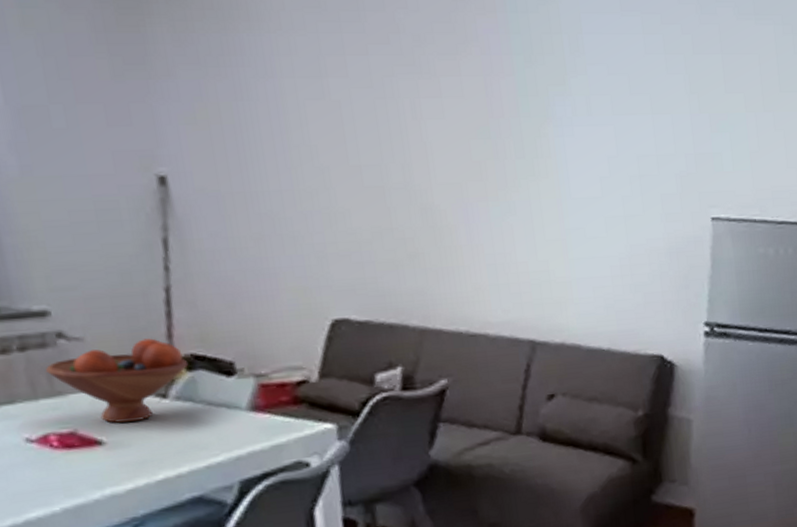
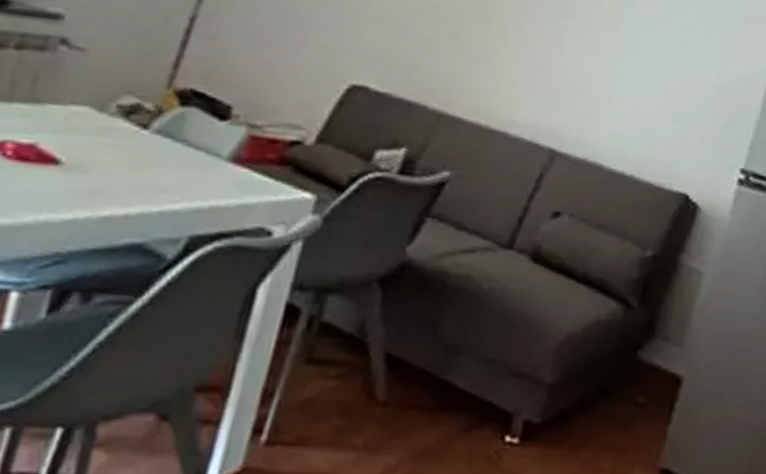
fruit bowl: present [46,338,189,423] -> none [34,63,185,148]

